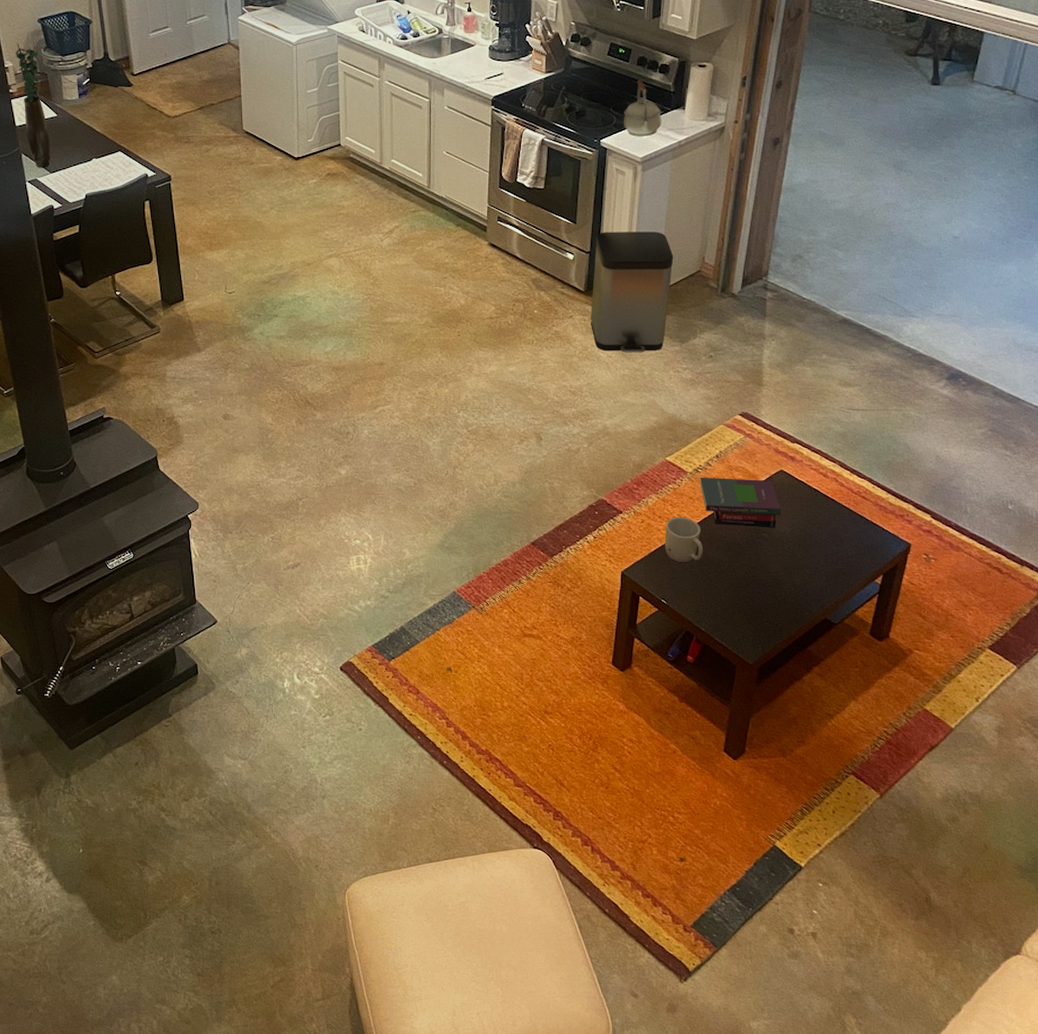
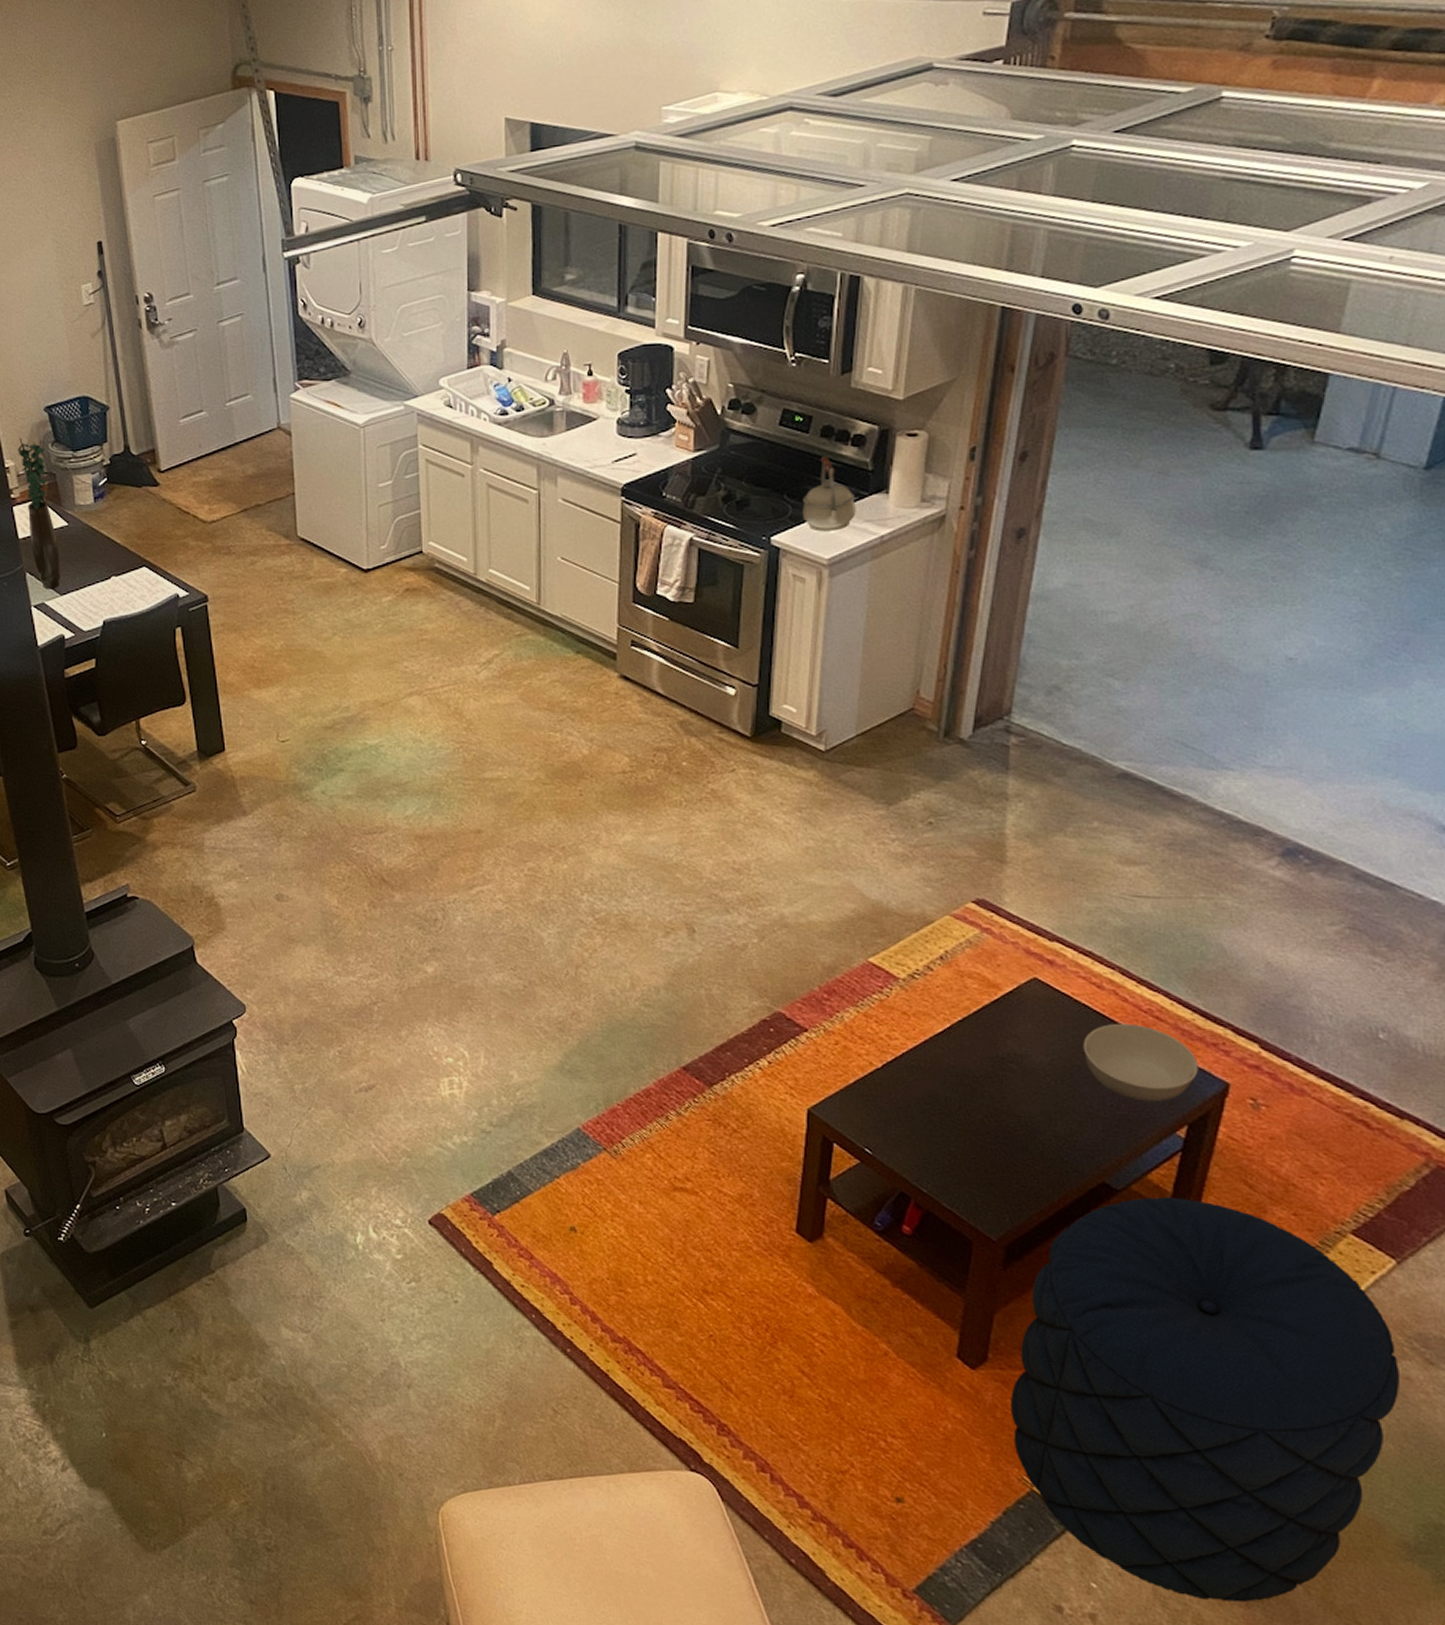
pedal bin: present [591,231,674,353] -> none [760,657,876,818]
mug: present [664,516,704,562] -> none [867,1037,924,1099]
books: present [699,477,781,528] -> none [916,985,1036,1057]
pouf: none [760,627,1018,916] -> present [1010,1197,1401,1603]
bowl: none [813,502,891,559] -> present [1083,1023,1199,1103]

